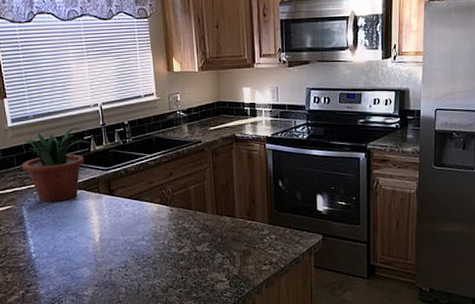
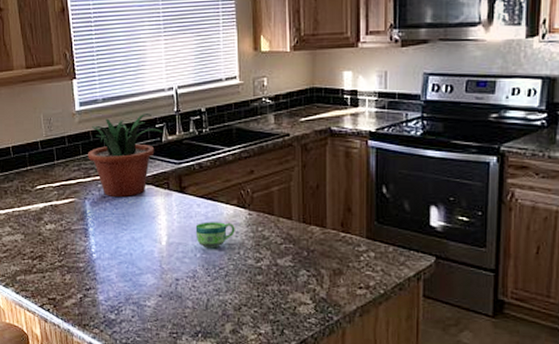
cup: none [124,218,160,242] -> present [195,222,235,249]

